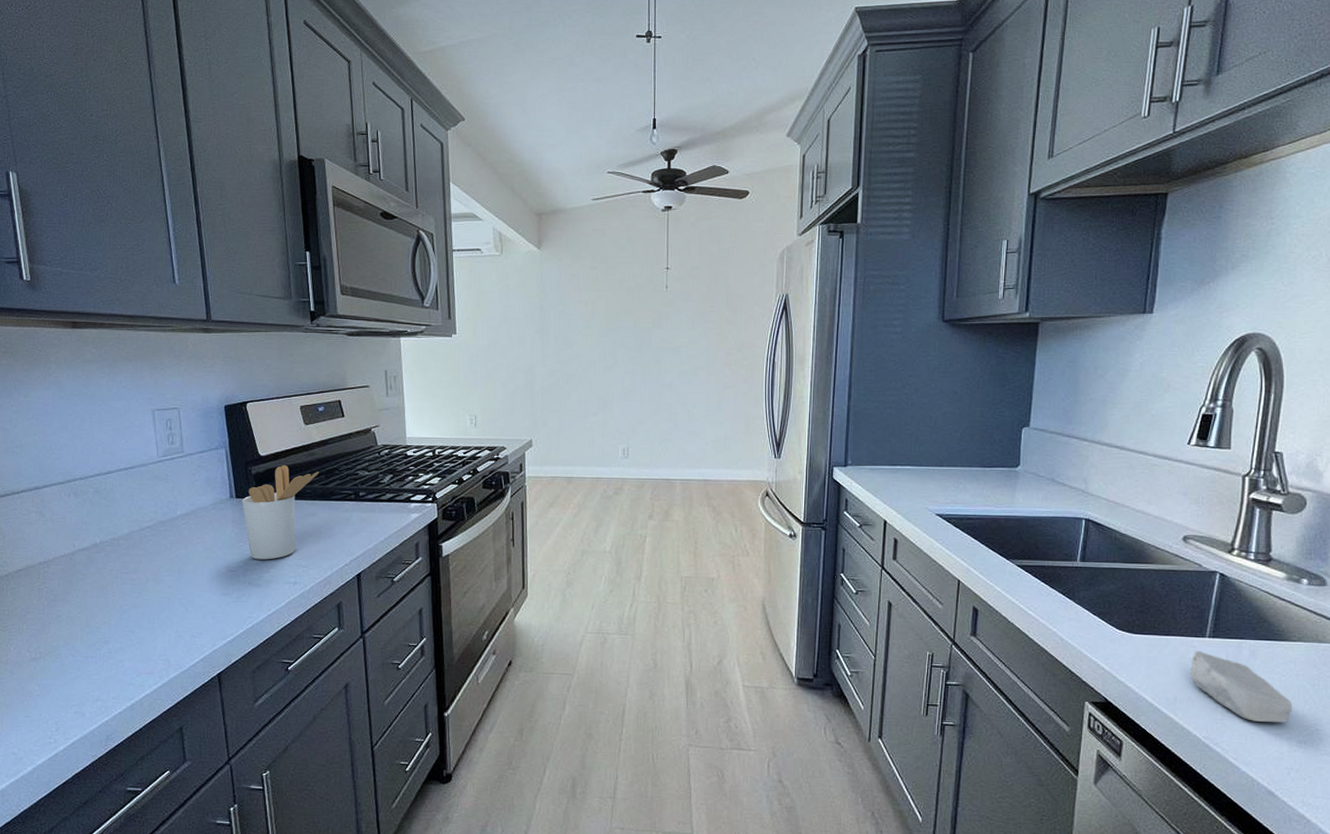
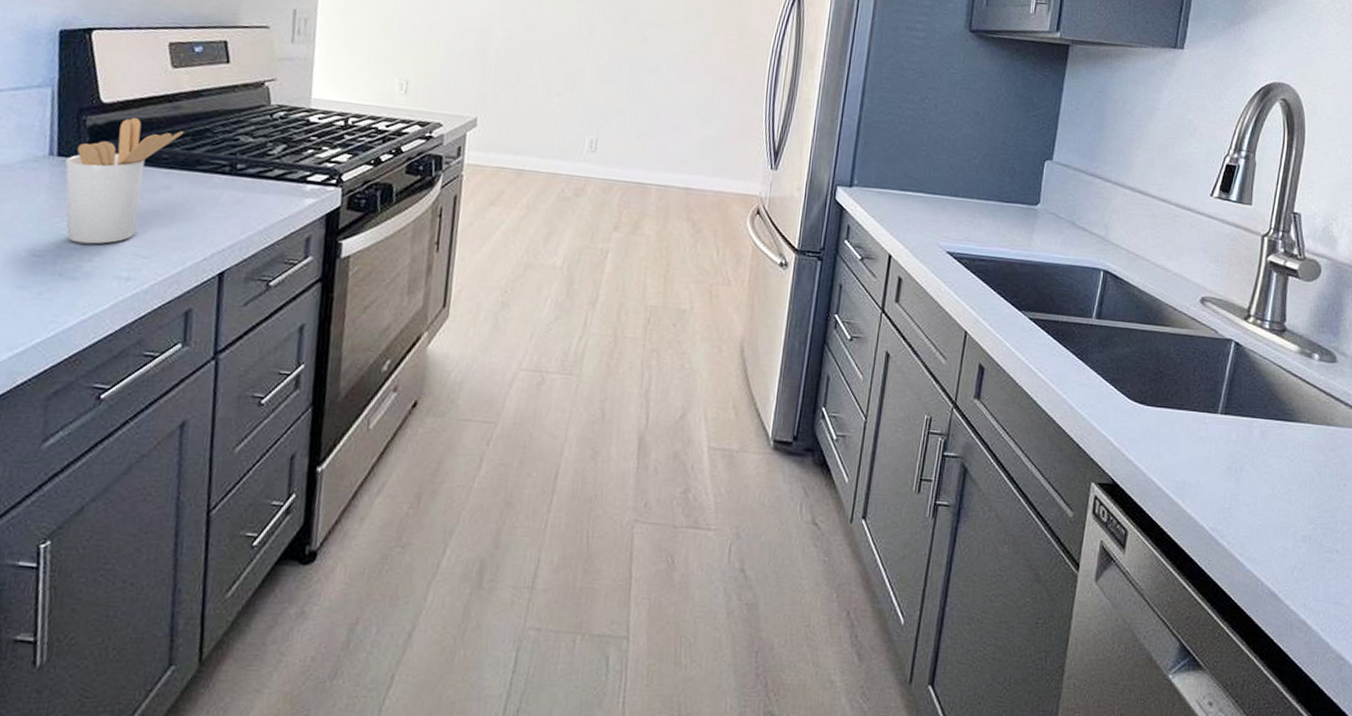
soap bar: present [1190,650,1293,722] -> none [1200,428,1300,514]

